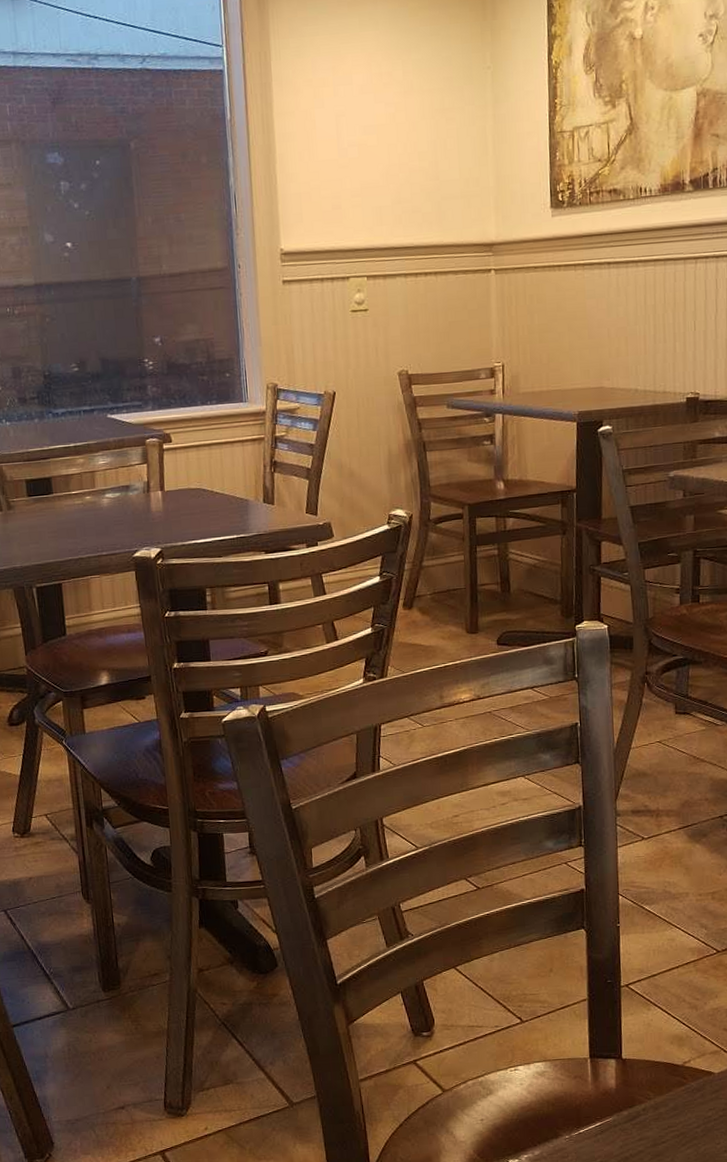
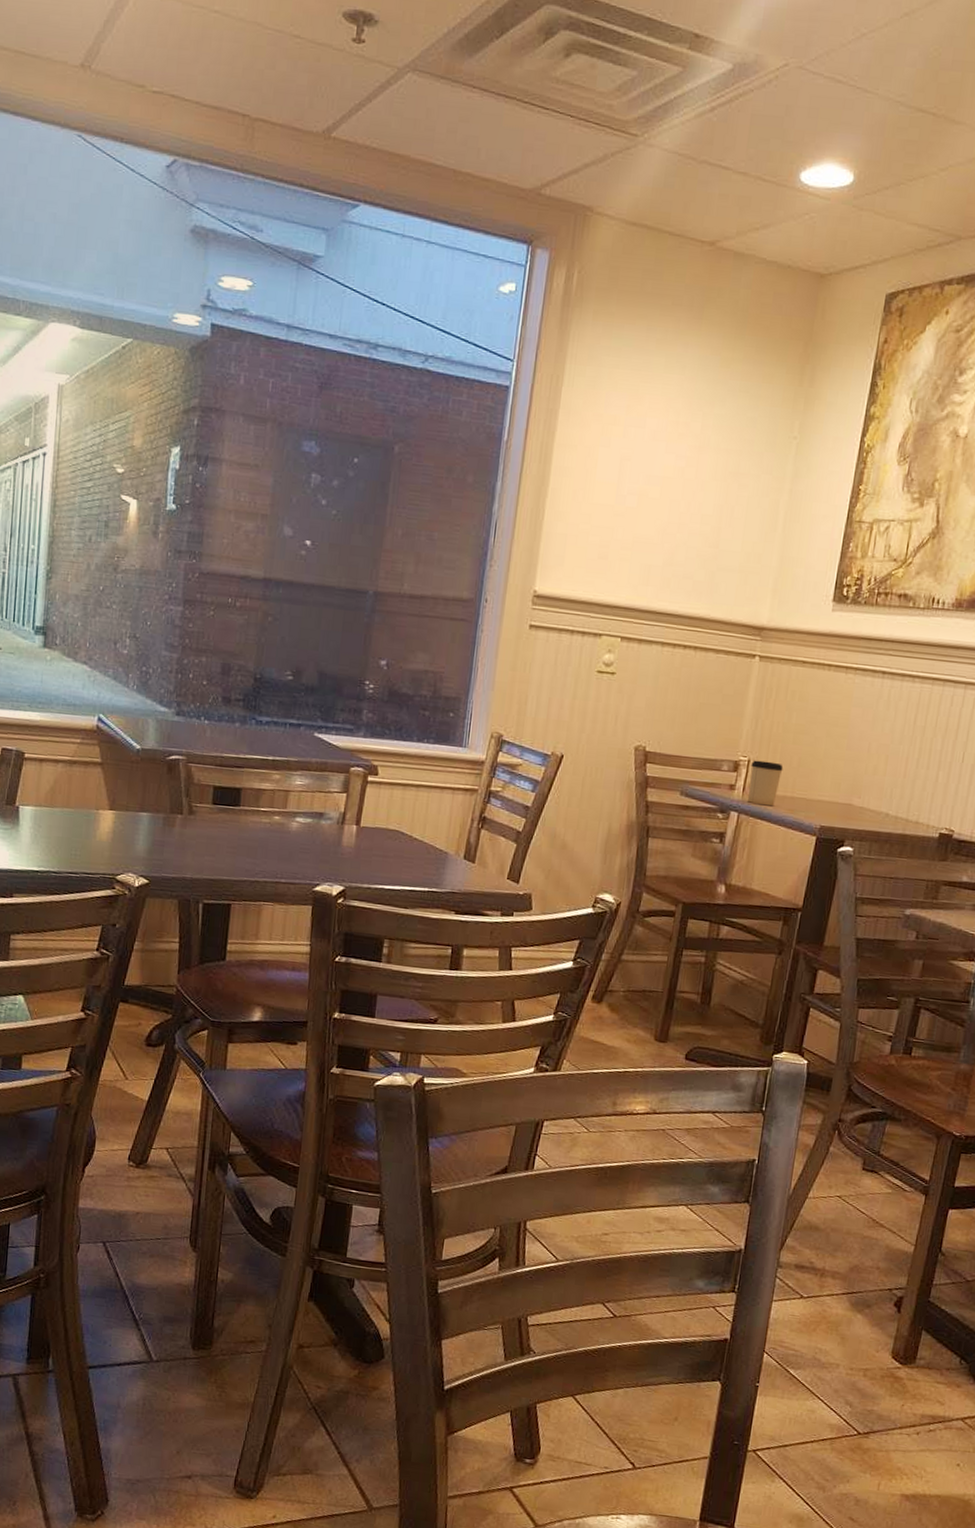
cup: none [506,362,535,404] -> present [748,760,784,807]

